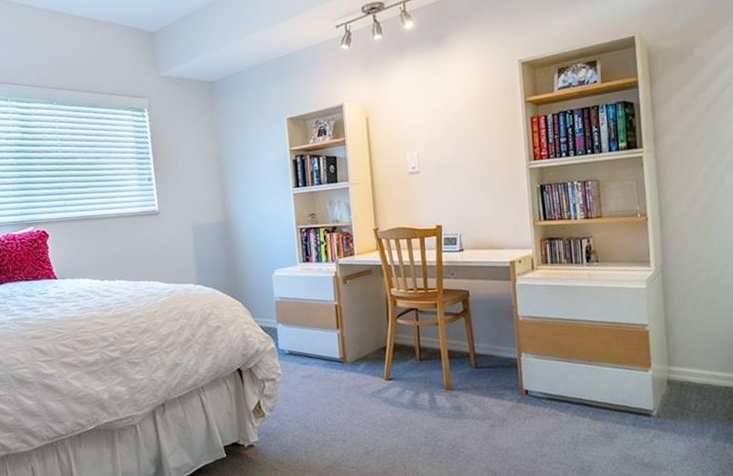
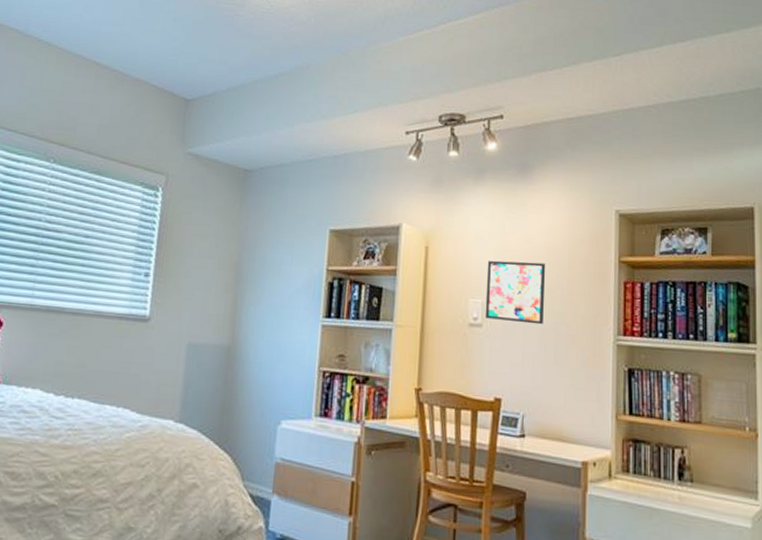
wall art: none [417,114,468,166] -> present [485,260,545,325]

